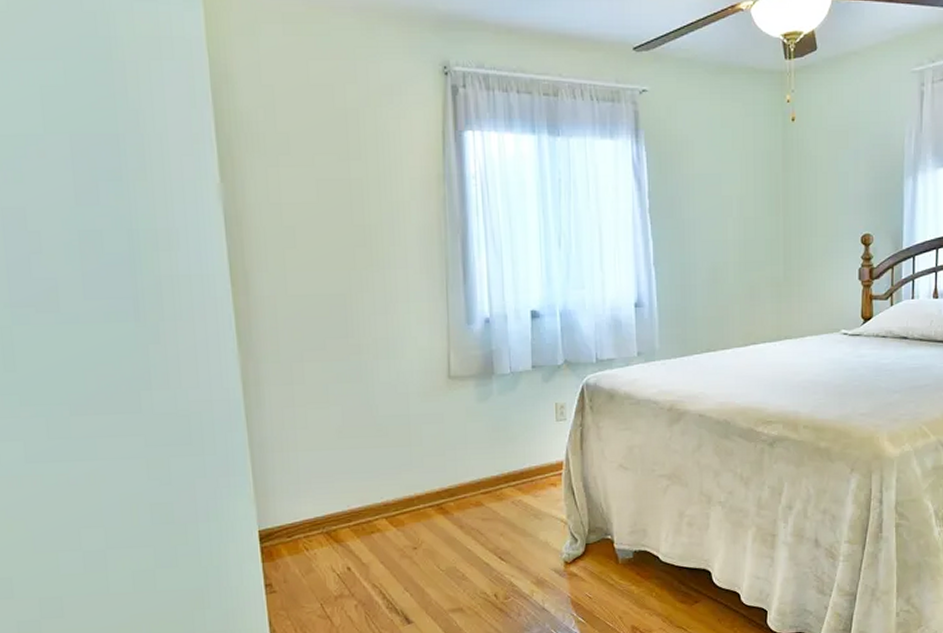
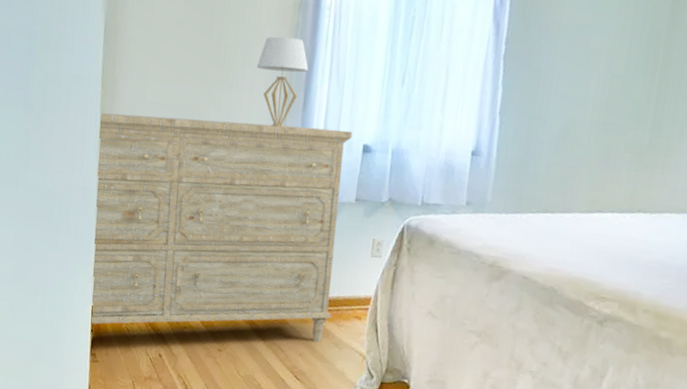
dresser: none [236,299,527,552] -> present [89,113,353,343]
table lamp: none [408,210,464,304] -> present [257,36,309,127]

